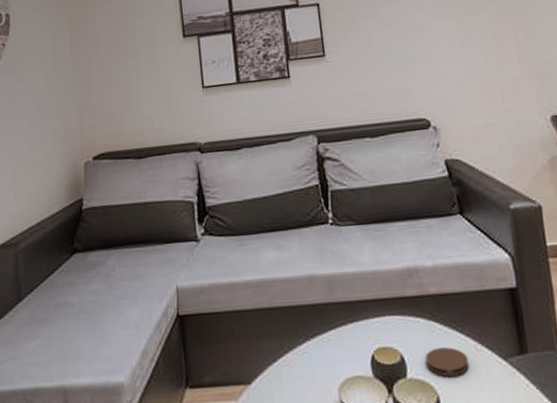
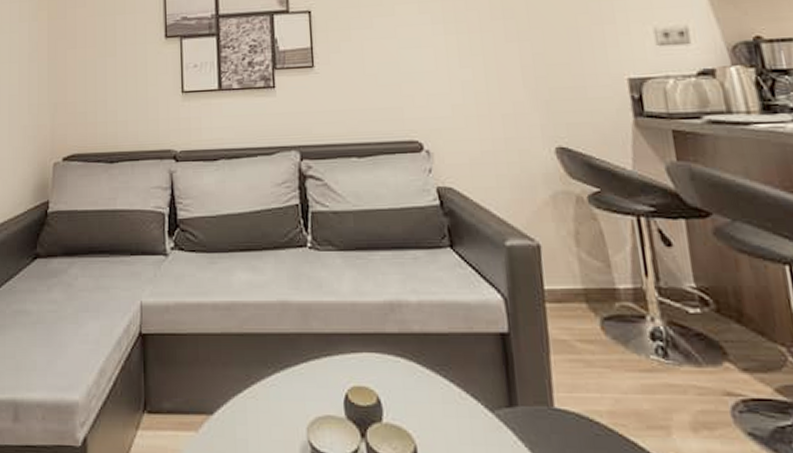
coaster: present [425,347,469,376] -> none [404,392,451,425]

